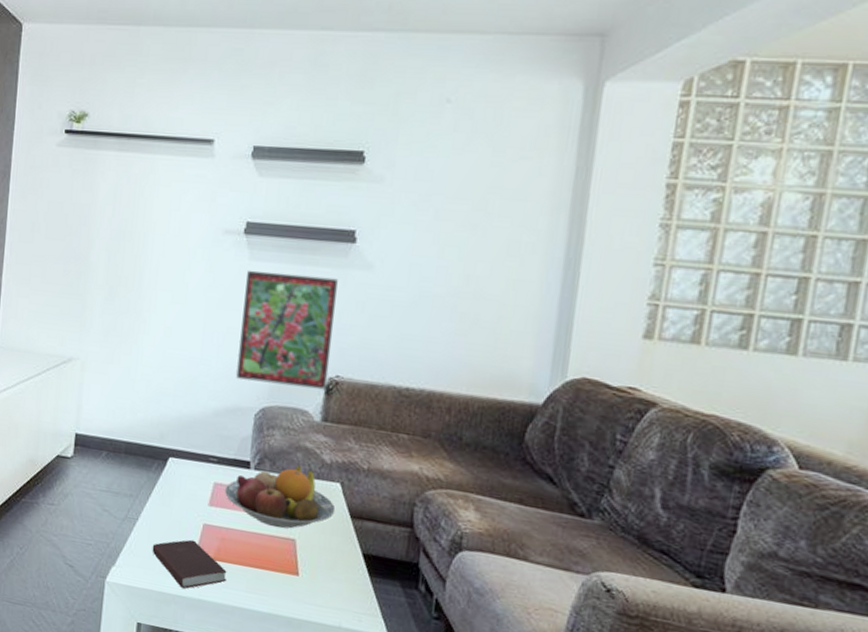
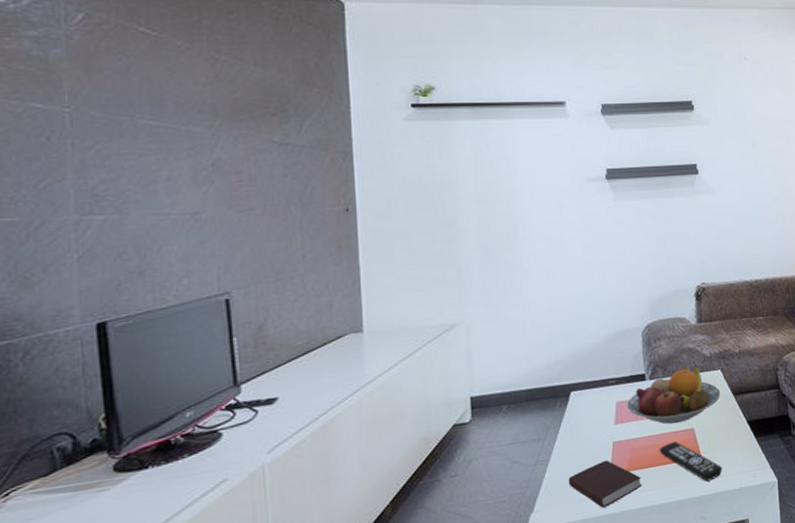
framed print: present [236,270,338,390] -> none [615,204,696,305]
remote control: none [251,546,322,605] -> present [659,441,723,482]

